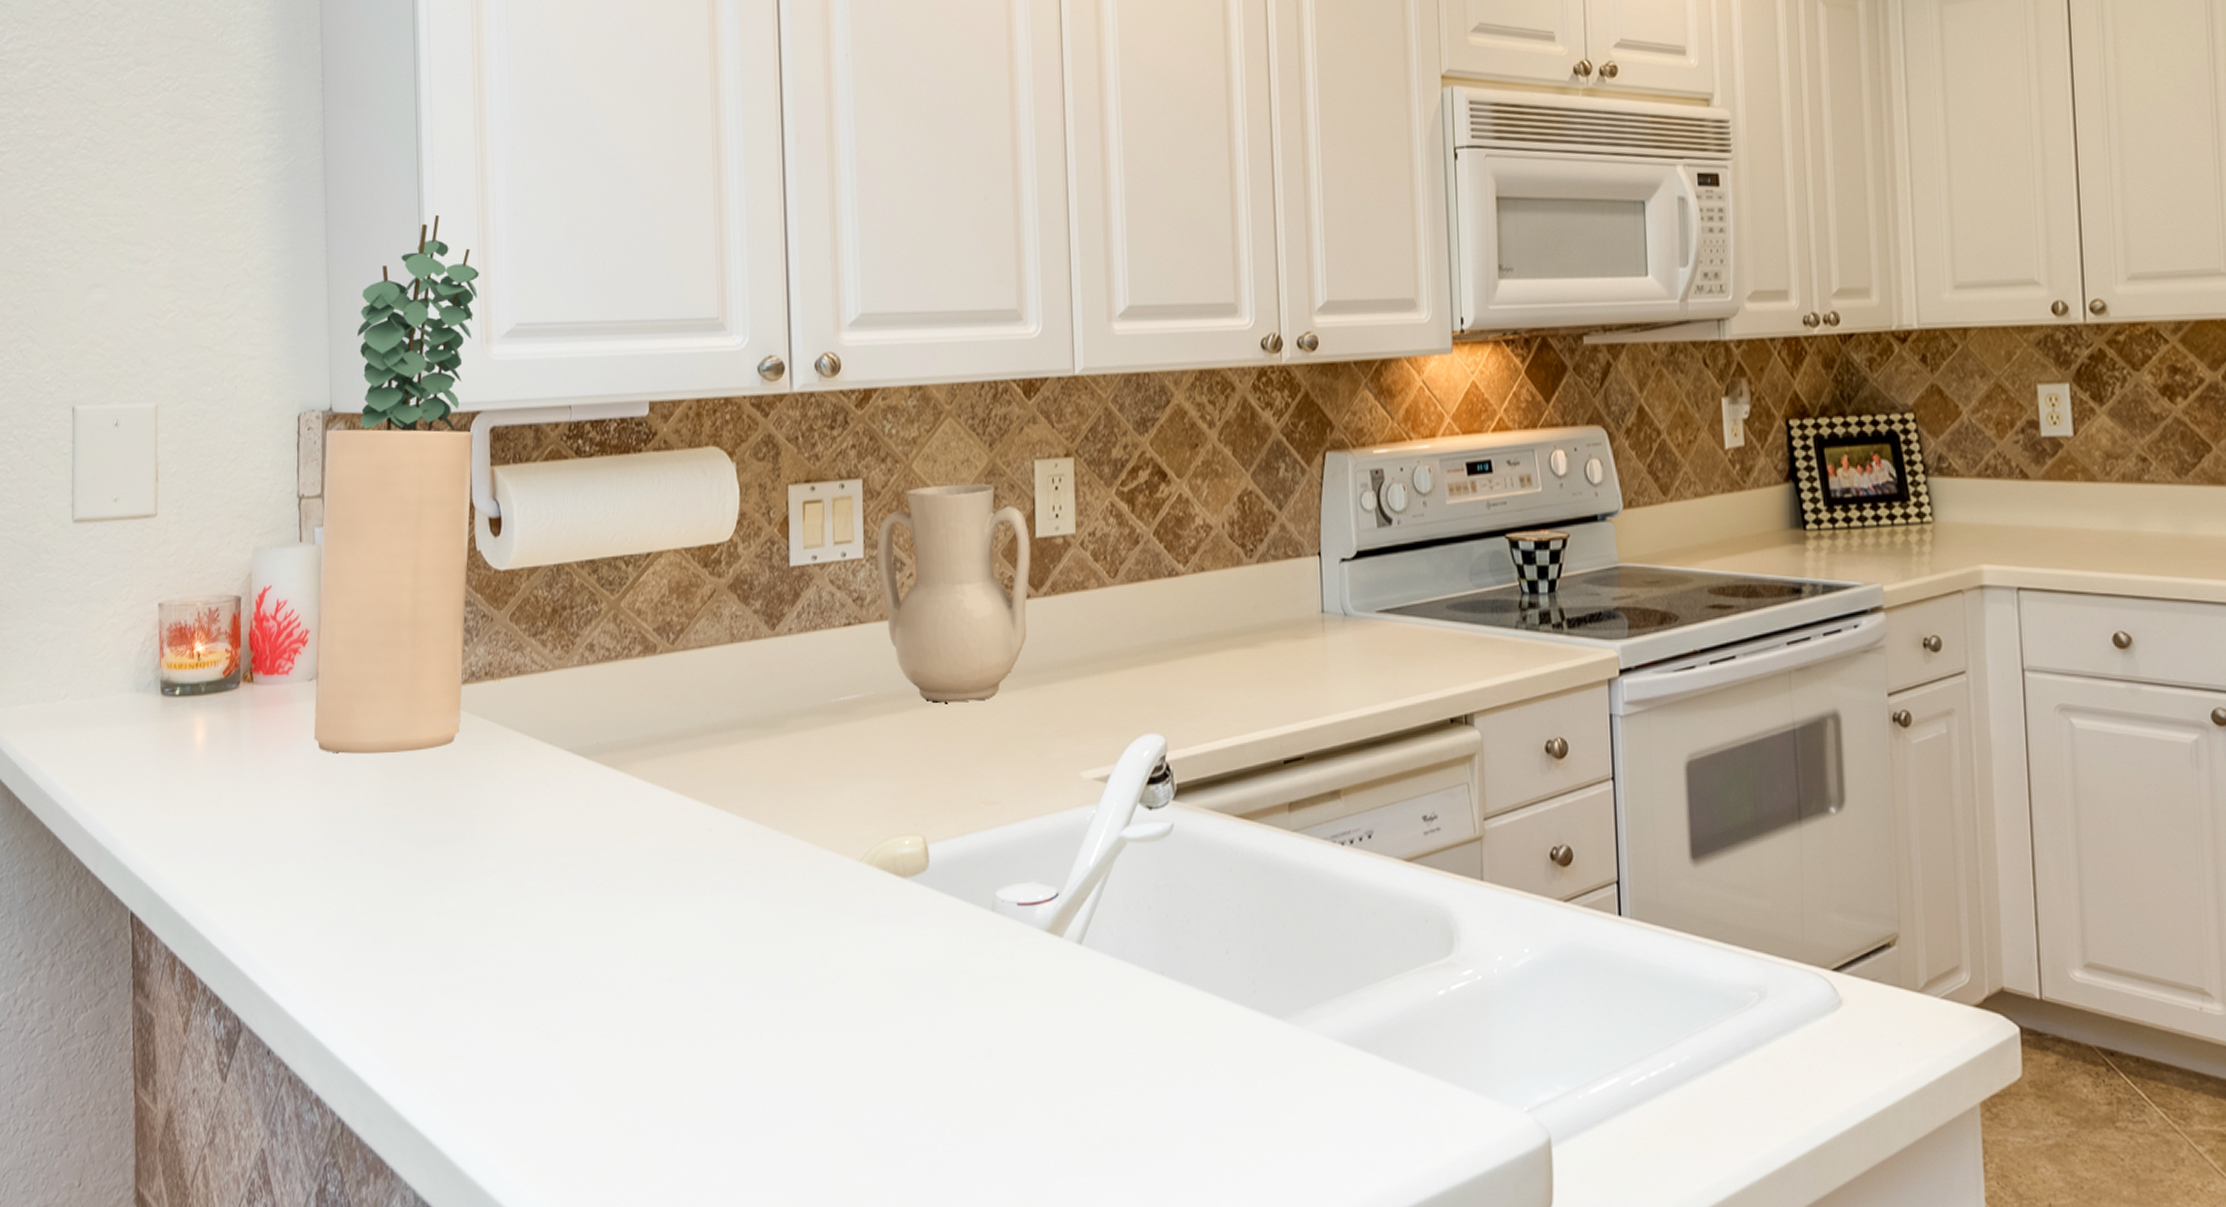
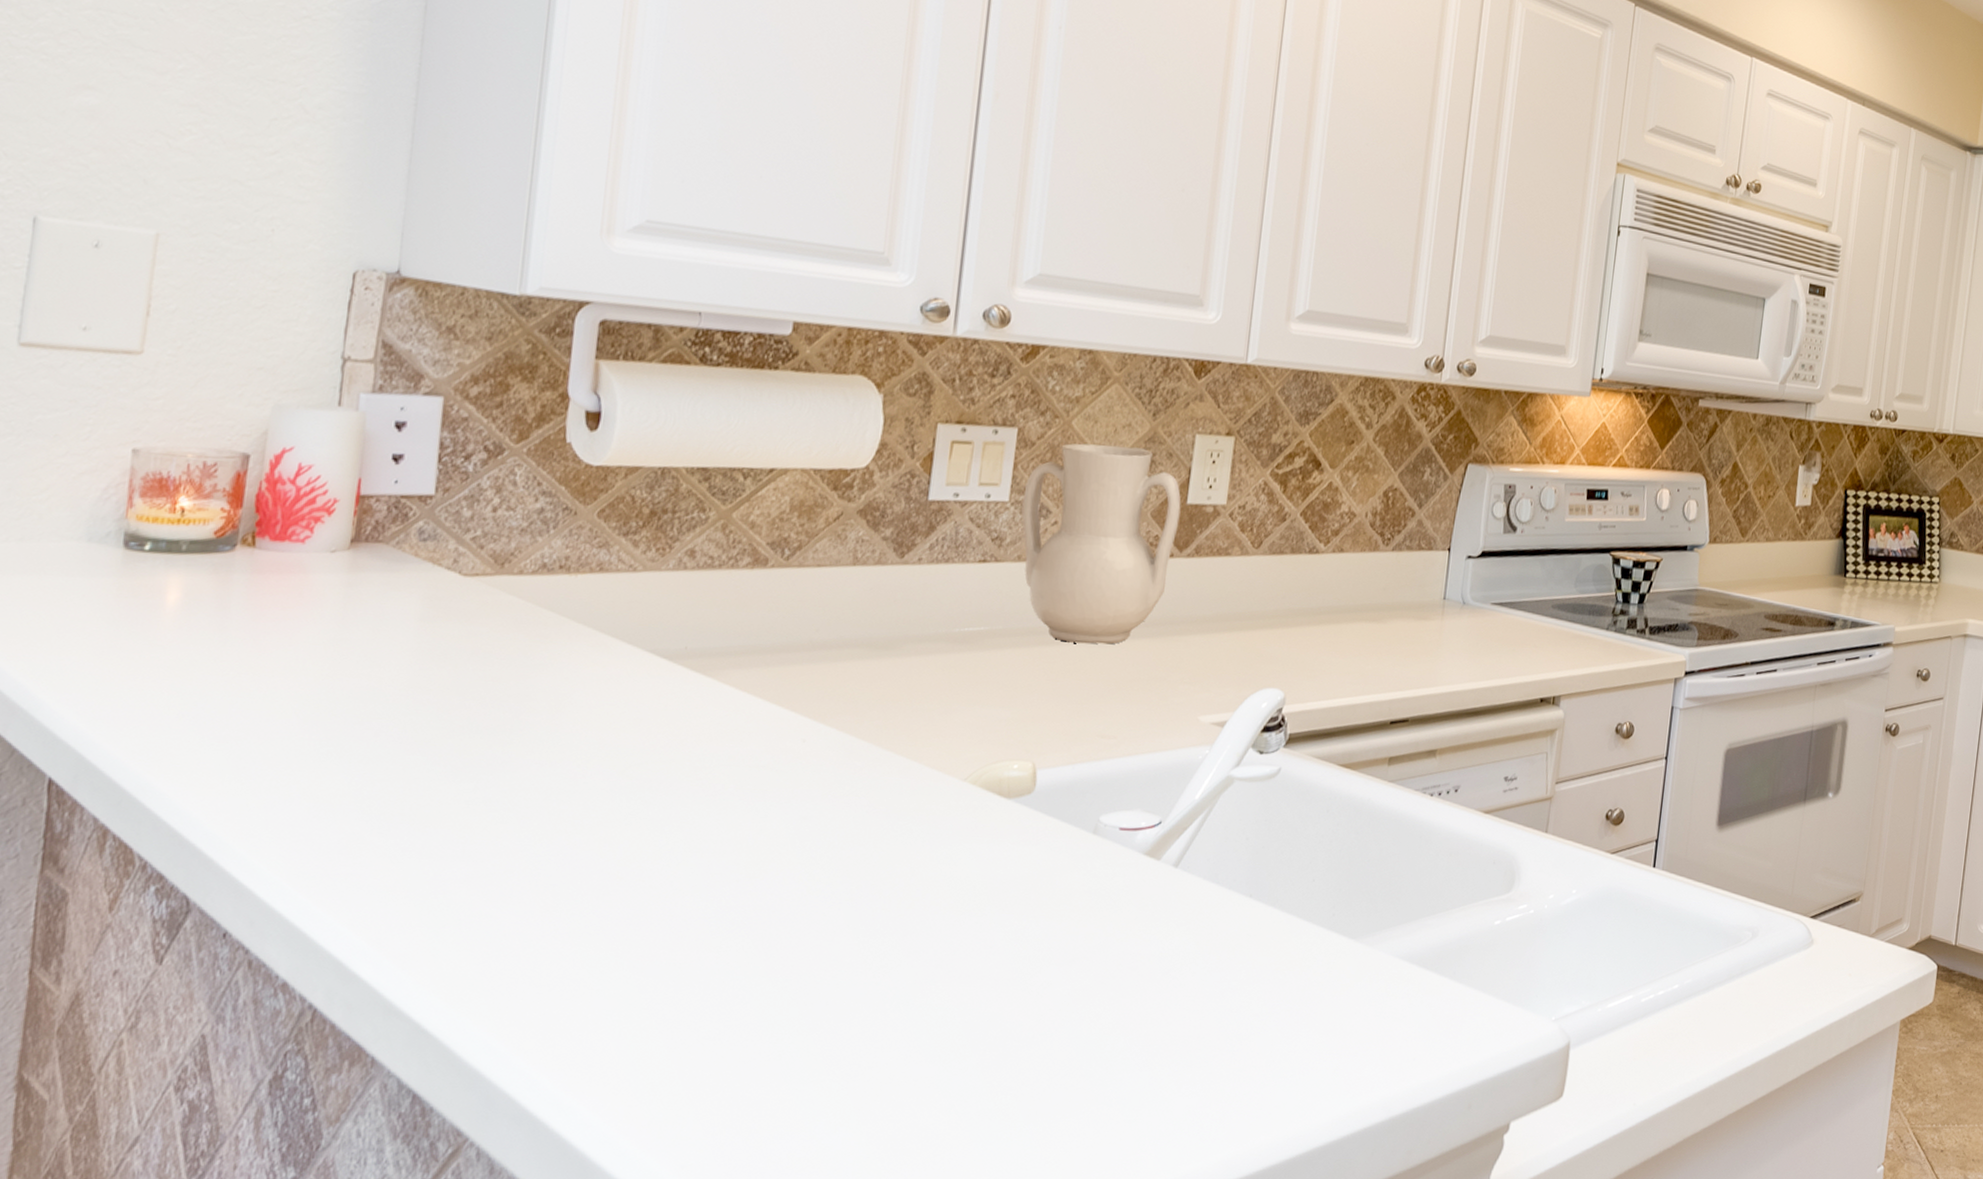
vase: present [313,214,479,754] -> none [329,92,608,637]

